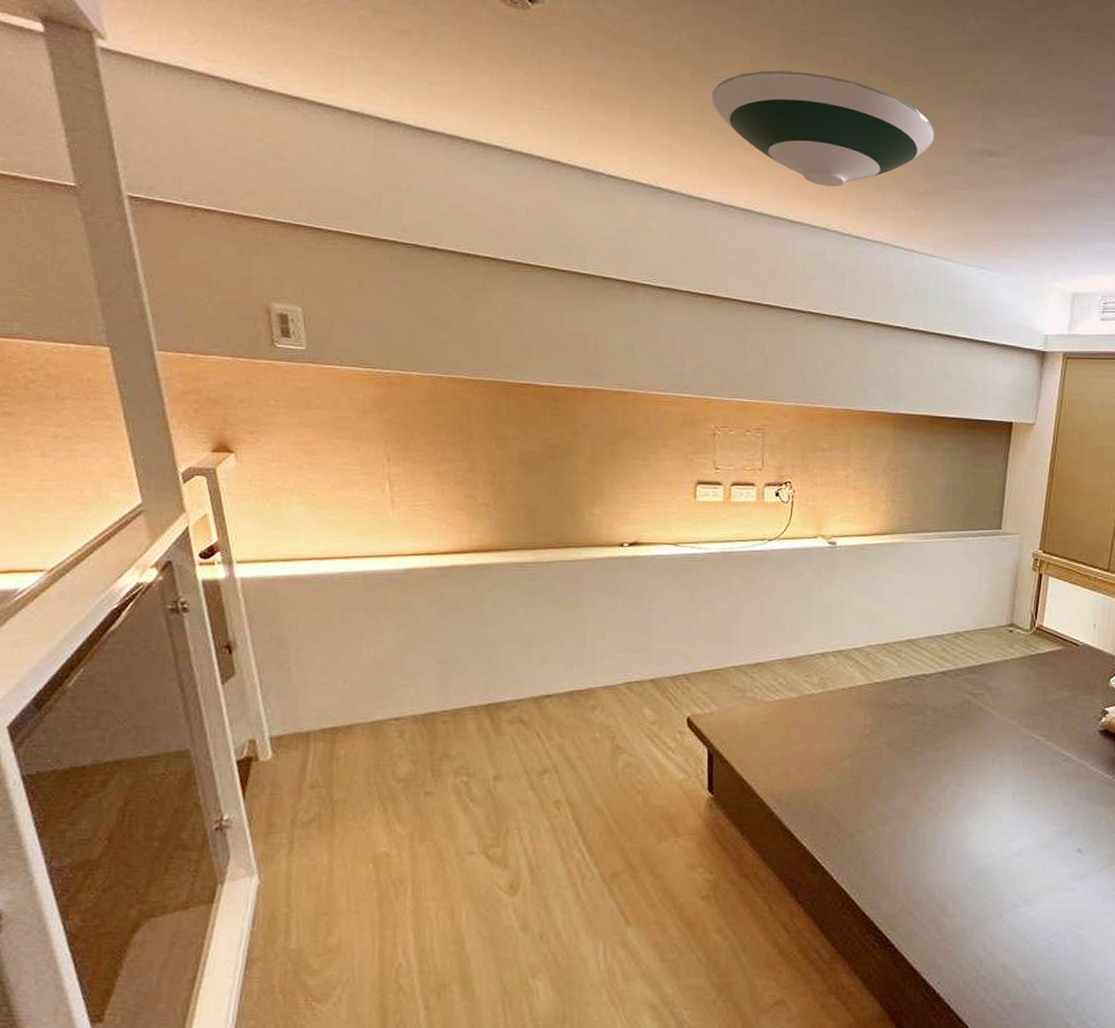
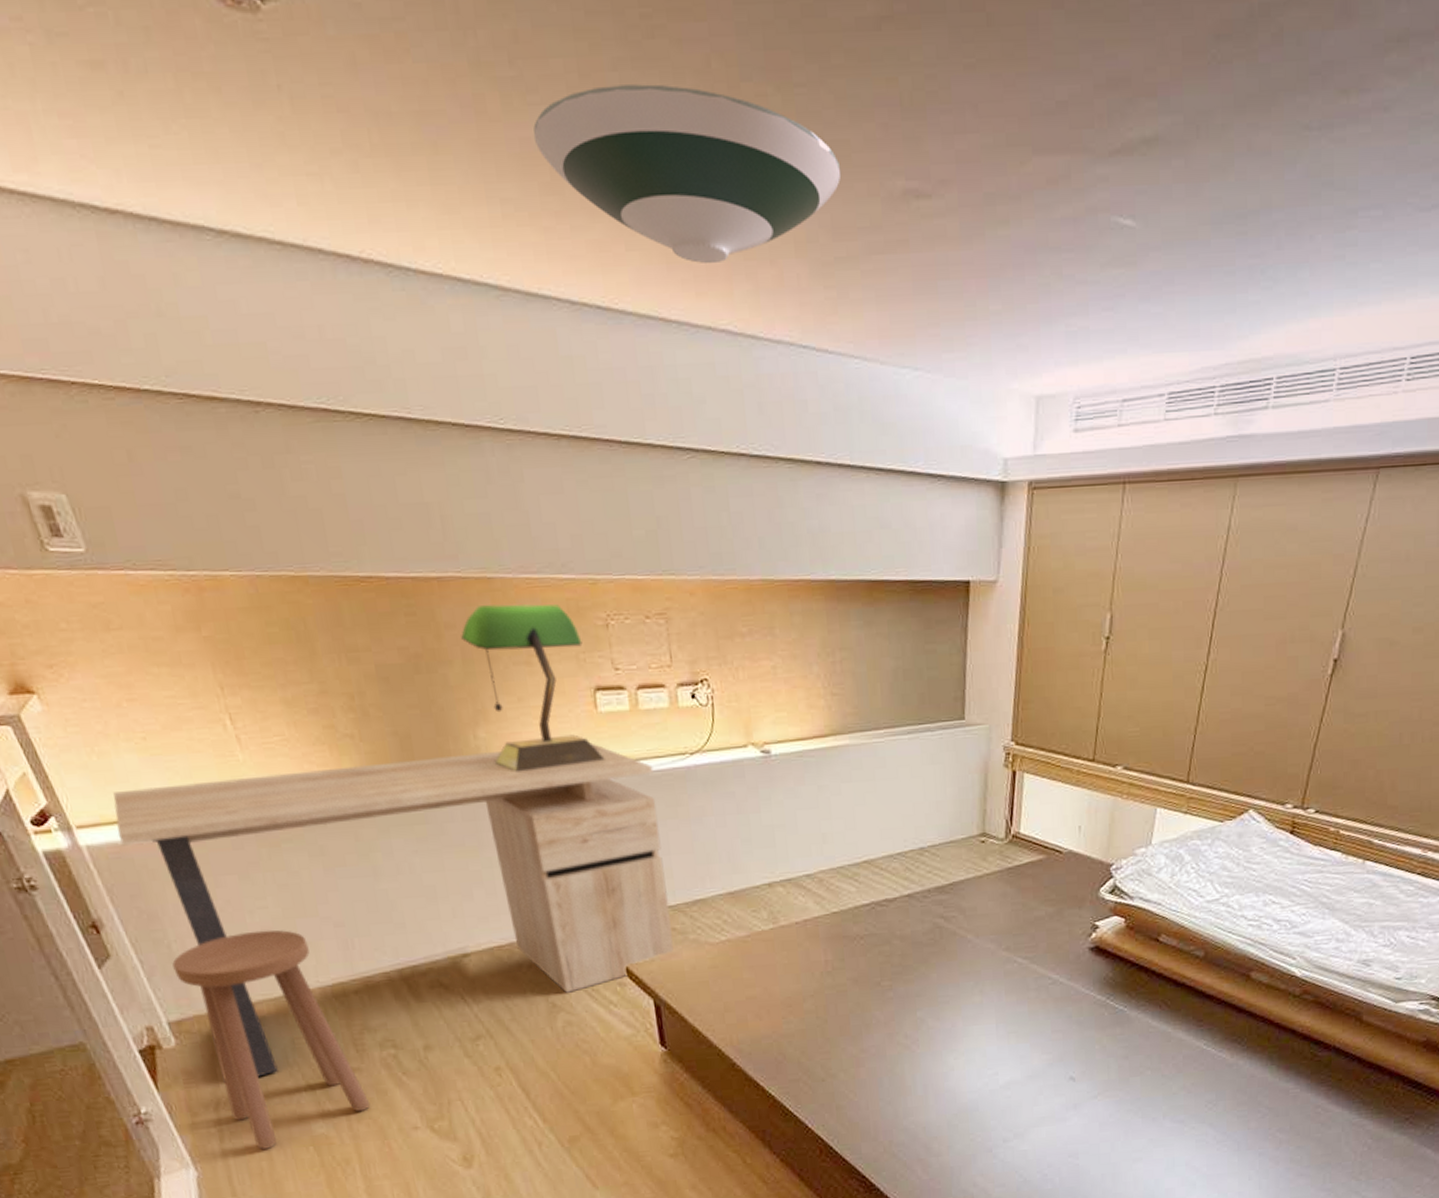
desk: none [270,525,736,794] -> present [113,742,674,1077]
stool: none [287,661,435,863] -> present [172,930,371,1149]
table lamp: none [594,412,696,544] -> present [461,604,605,772]

